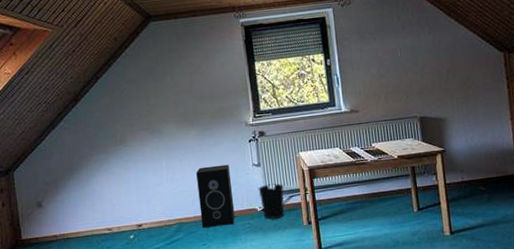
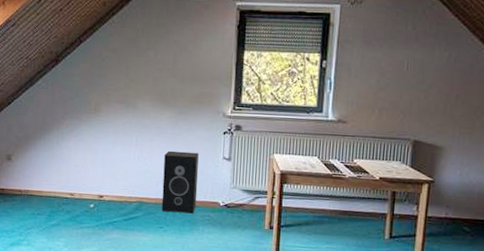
wastebasket: present [258,183,285,220] -> none [224,180,251,217]

